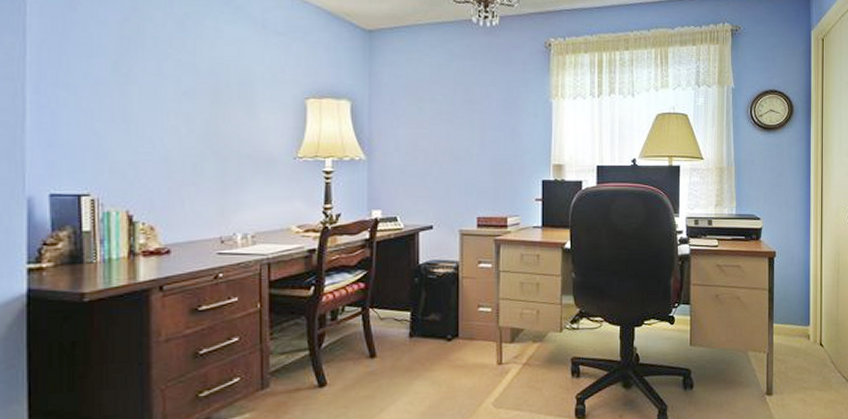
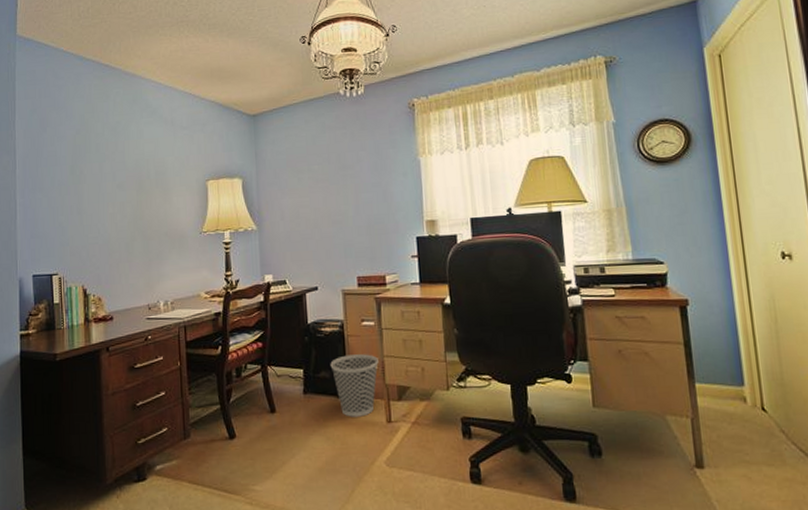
wastebasket: none [441,296,493,360] -> present [330,354,379,417]

